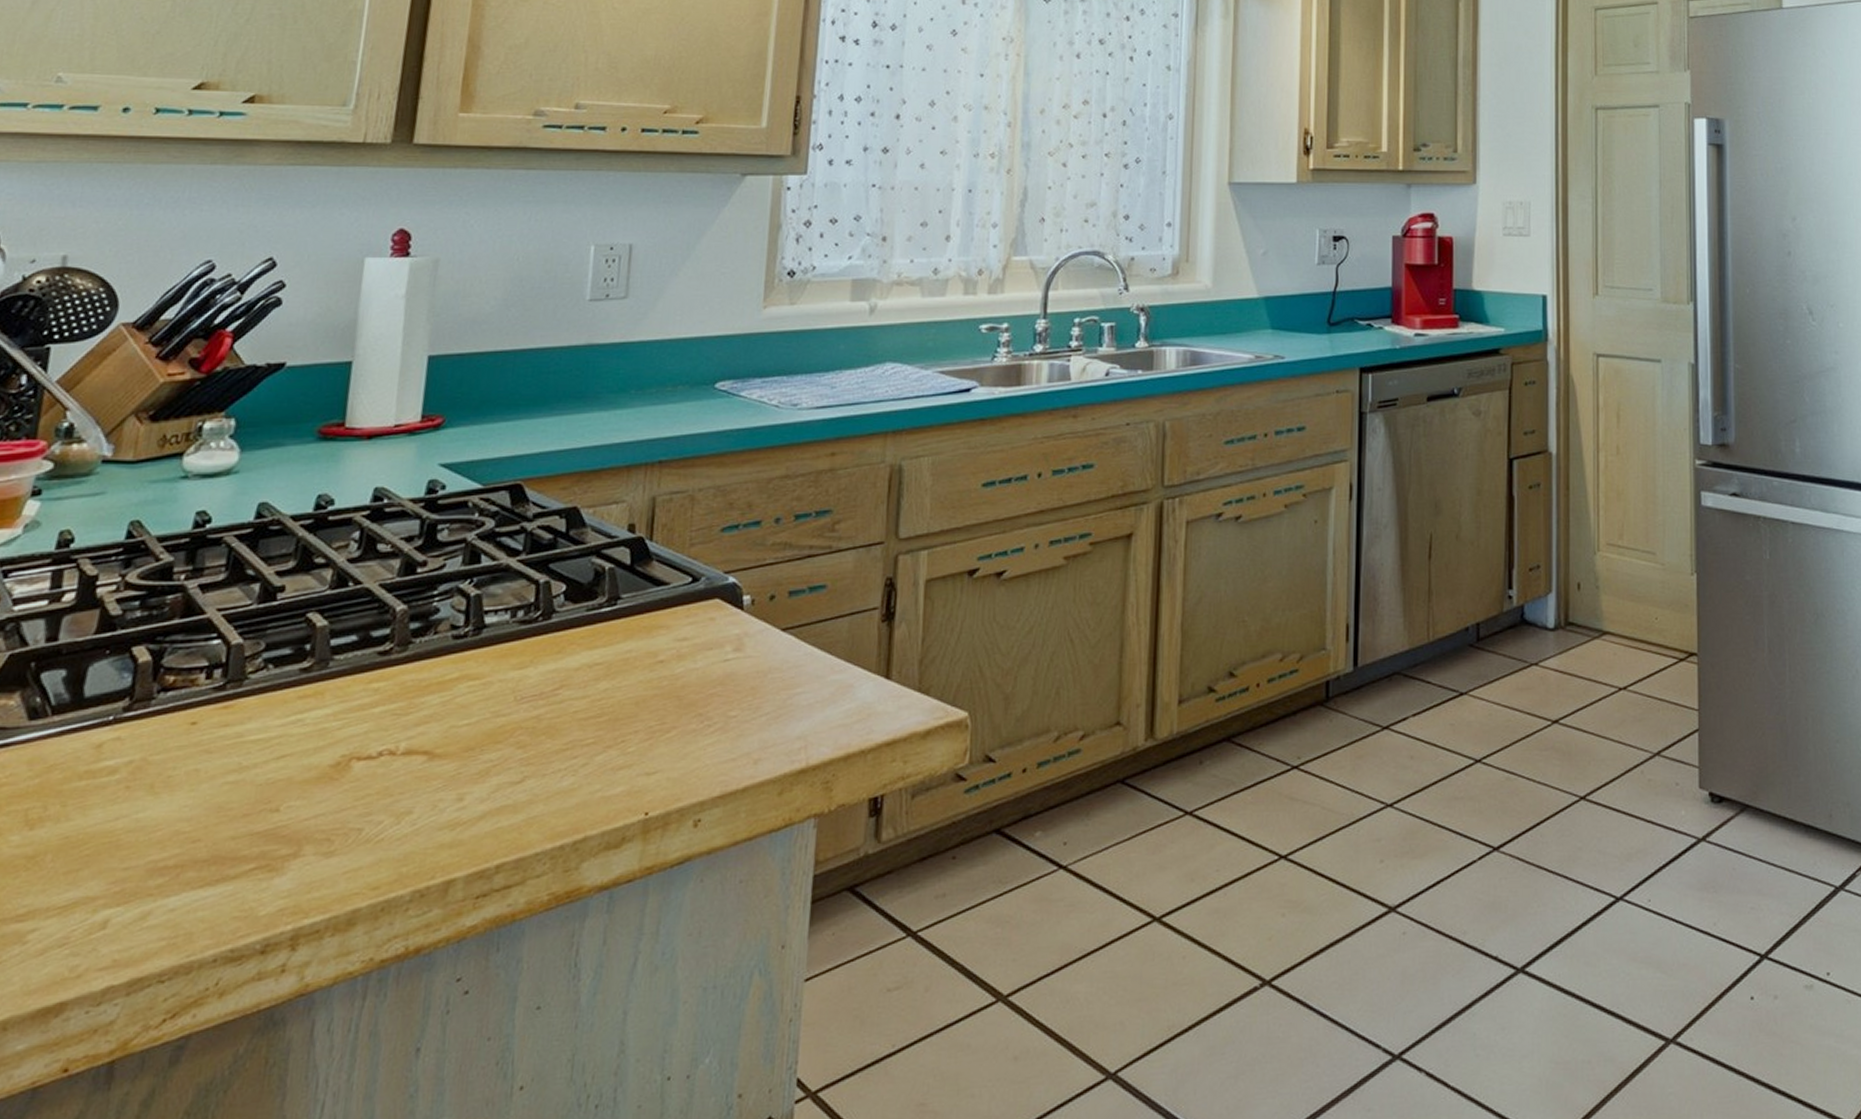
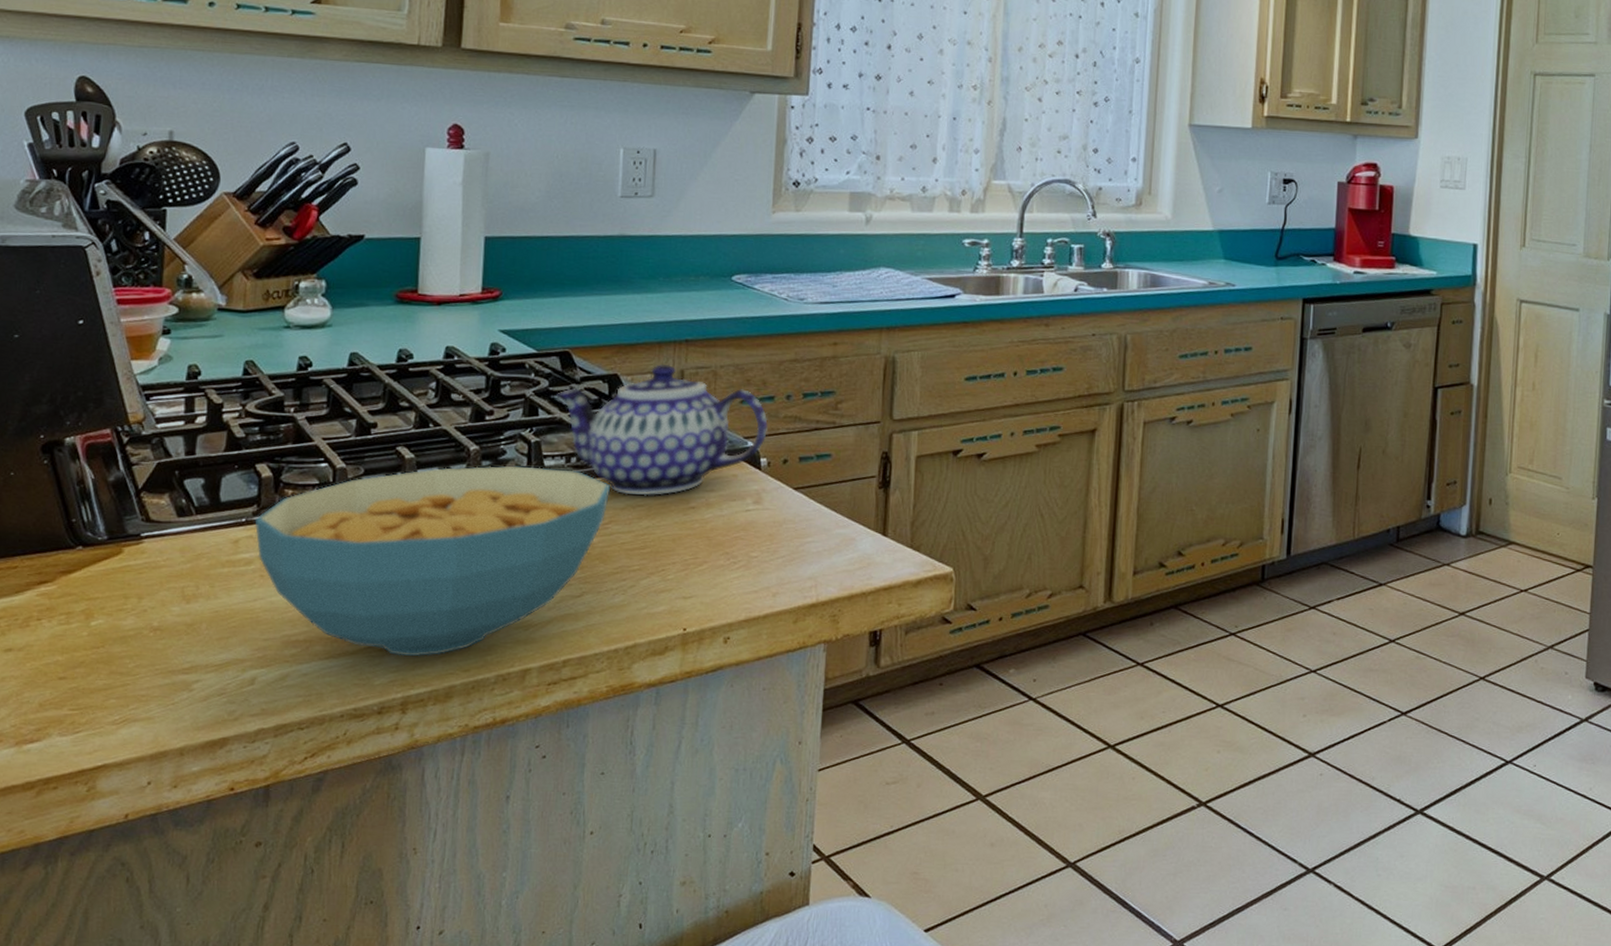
cereal bowl: none [124,625,564,877] -> present [254,465,611,657]
teapot: none [502,491,753,652] -> present [555,363,768,496]

